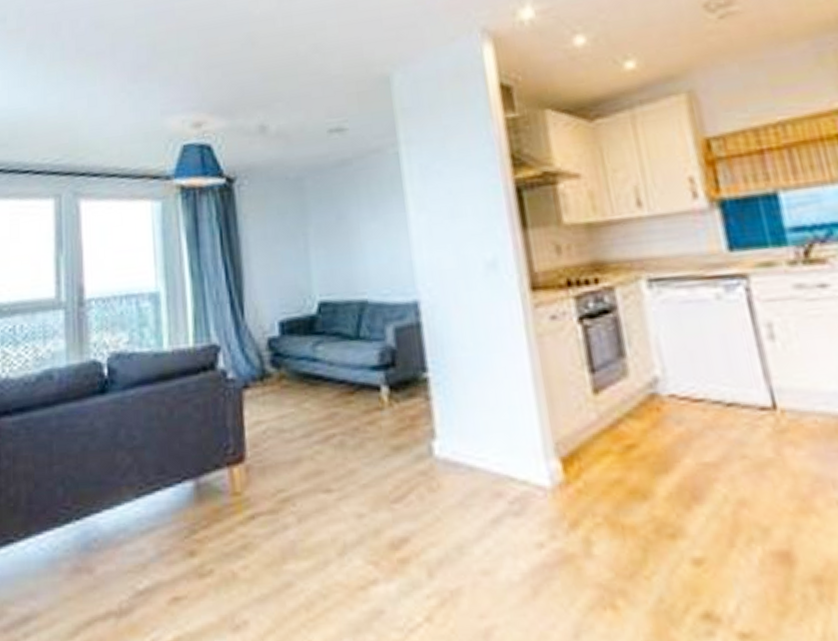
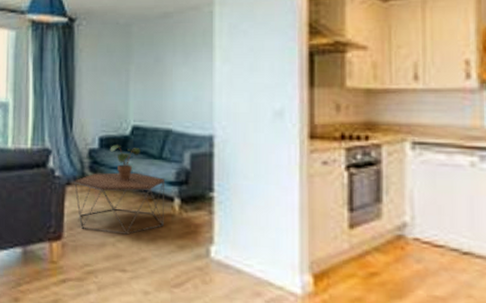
coffee table: none [253,360,372,444] -> present [74,172,164,235]
potted plant: none [293,328,332,373] -> present [110,145,140,180]

